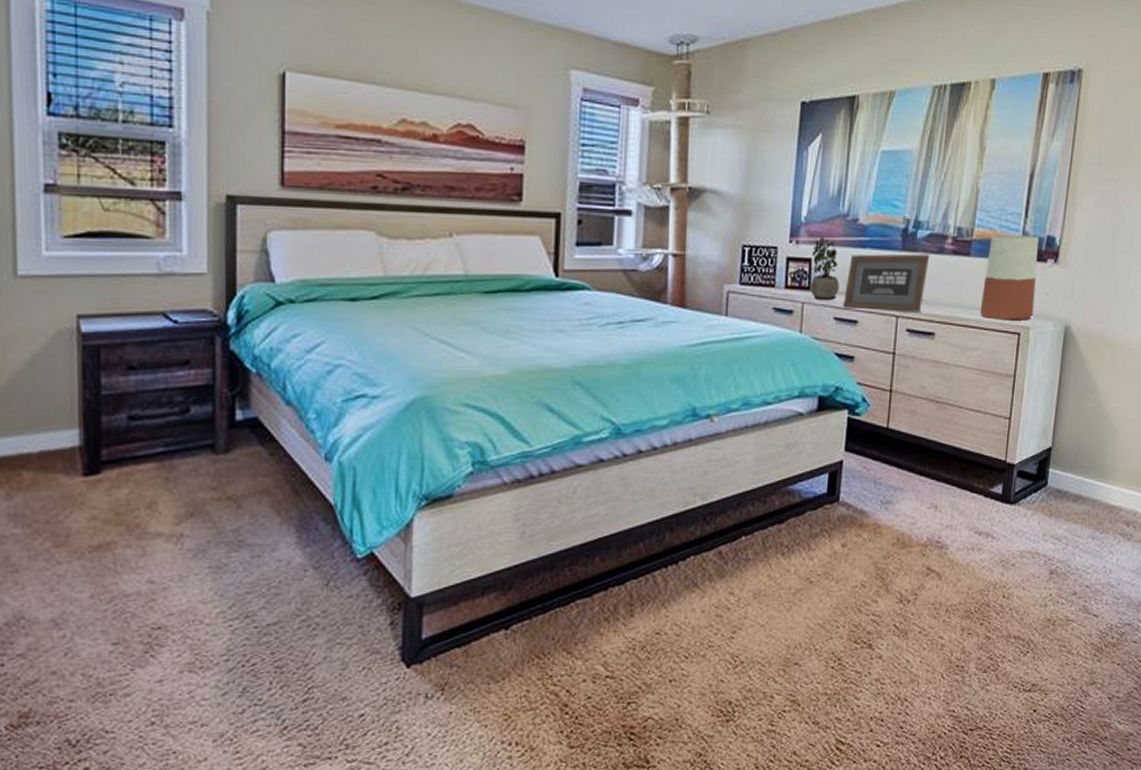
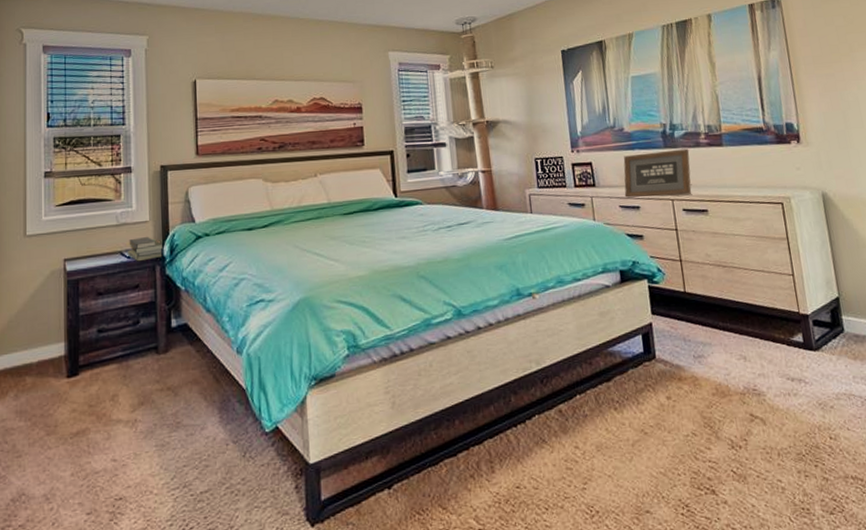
books: none [174,294,226,329] -> present [128,236,163,262]
potted plant: present [810,237,839,301] -> none [591,145,619,194]
vase: present [979,235,1039,321] -> none [737,124,791,194]

